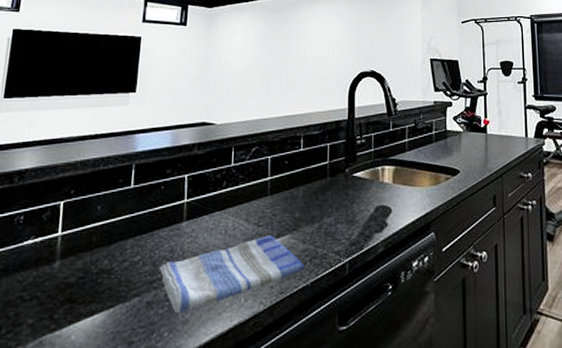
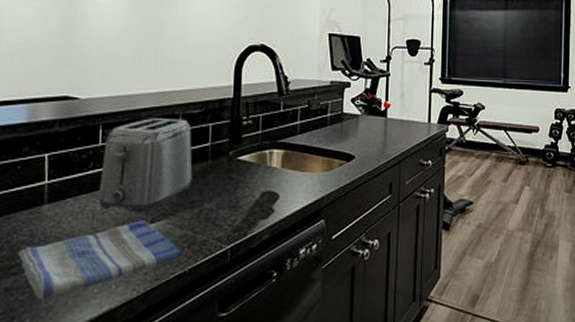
toaster: none [230,140,313,228] -> present [98,118,193,213]

